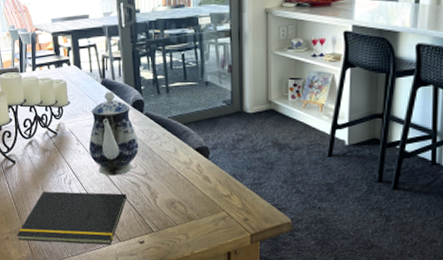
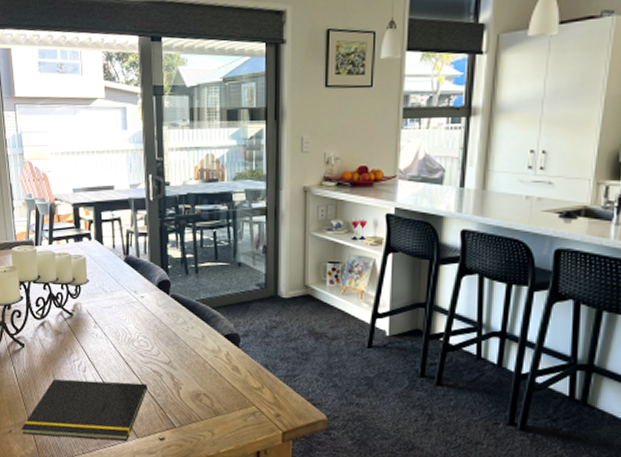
teapot: present [88,91,139,176] -> none [107,269,163,363]

